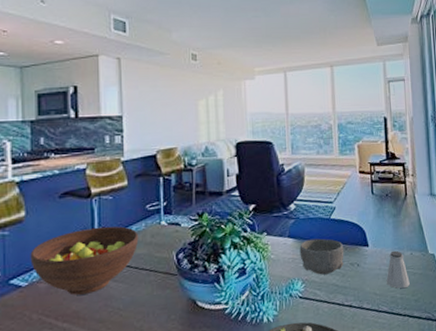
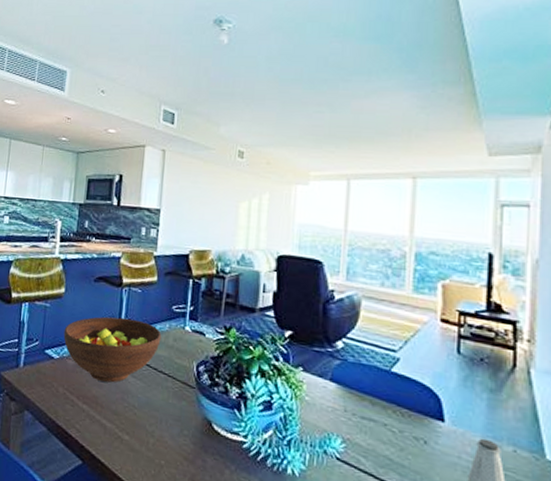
bowl: present [299,238,344,275] -> none [343,390,406,442]

